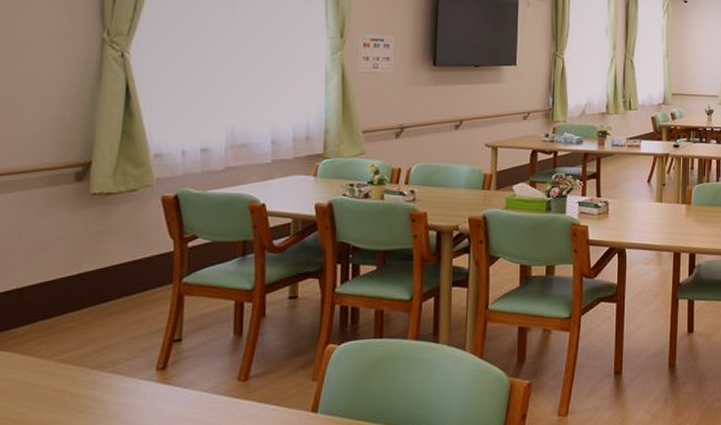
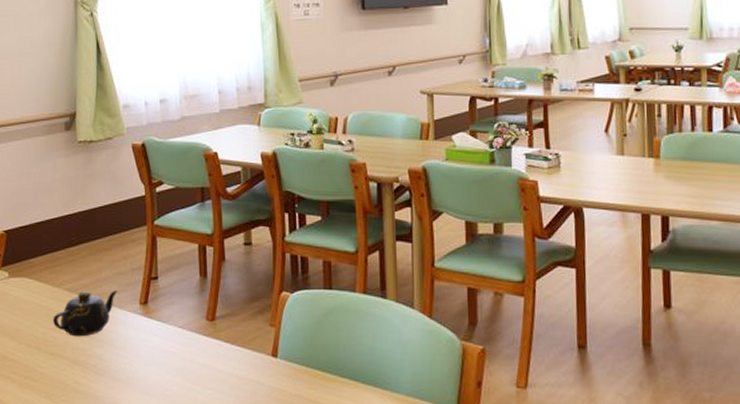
teapot: none [37,357,129,414] -> present [53,290,118,337]

